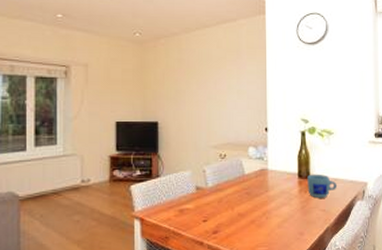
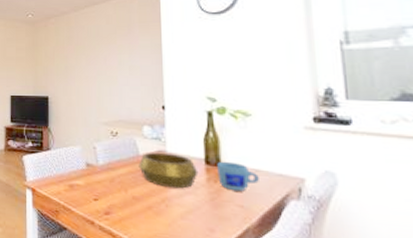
decorative bowl: none [244,170,293,202] -> present [138,152,199,189]

